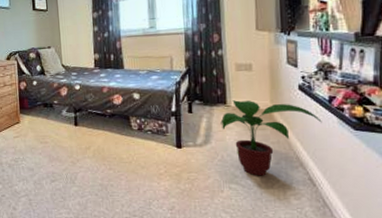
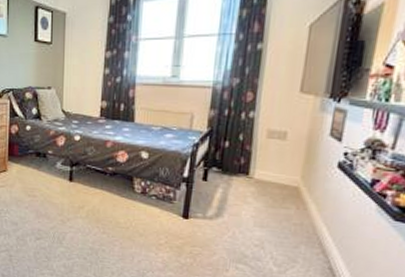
potted plant: present [220,100,322,176] -> none [238,172,358,259]

